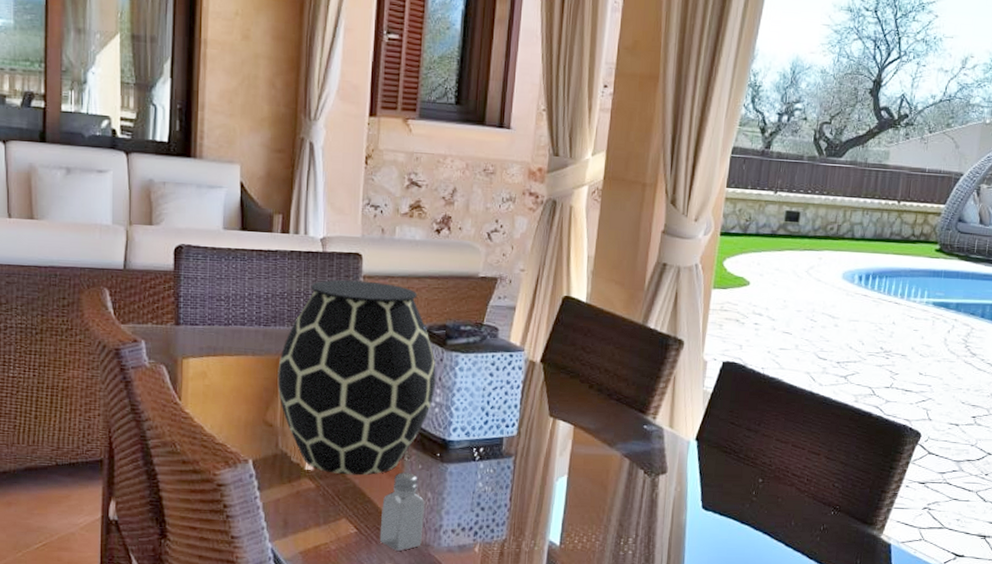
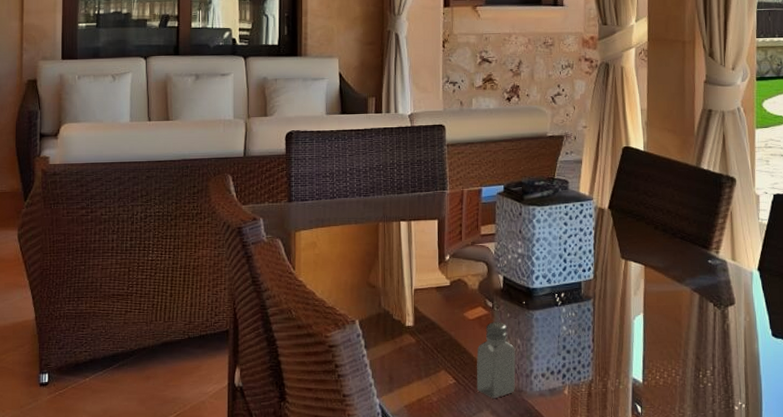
vase: present [277,279,436,476] -> none [378,148,517,328]

